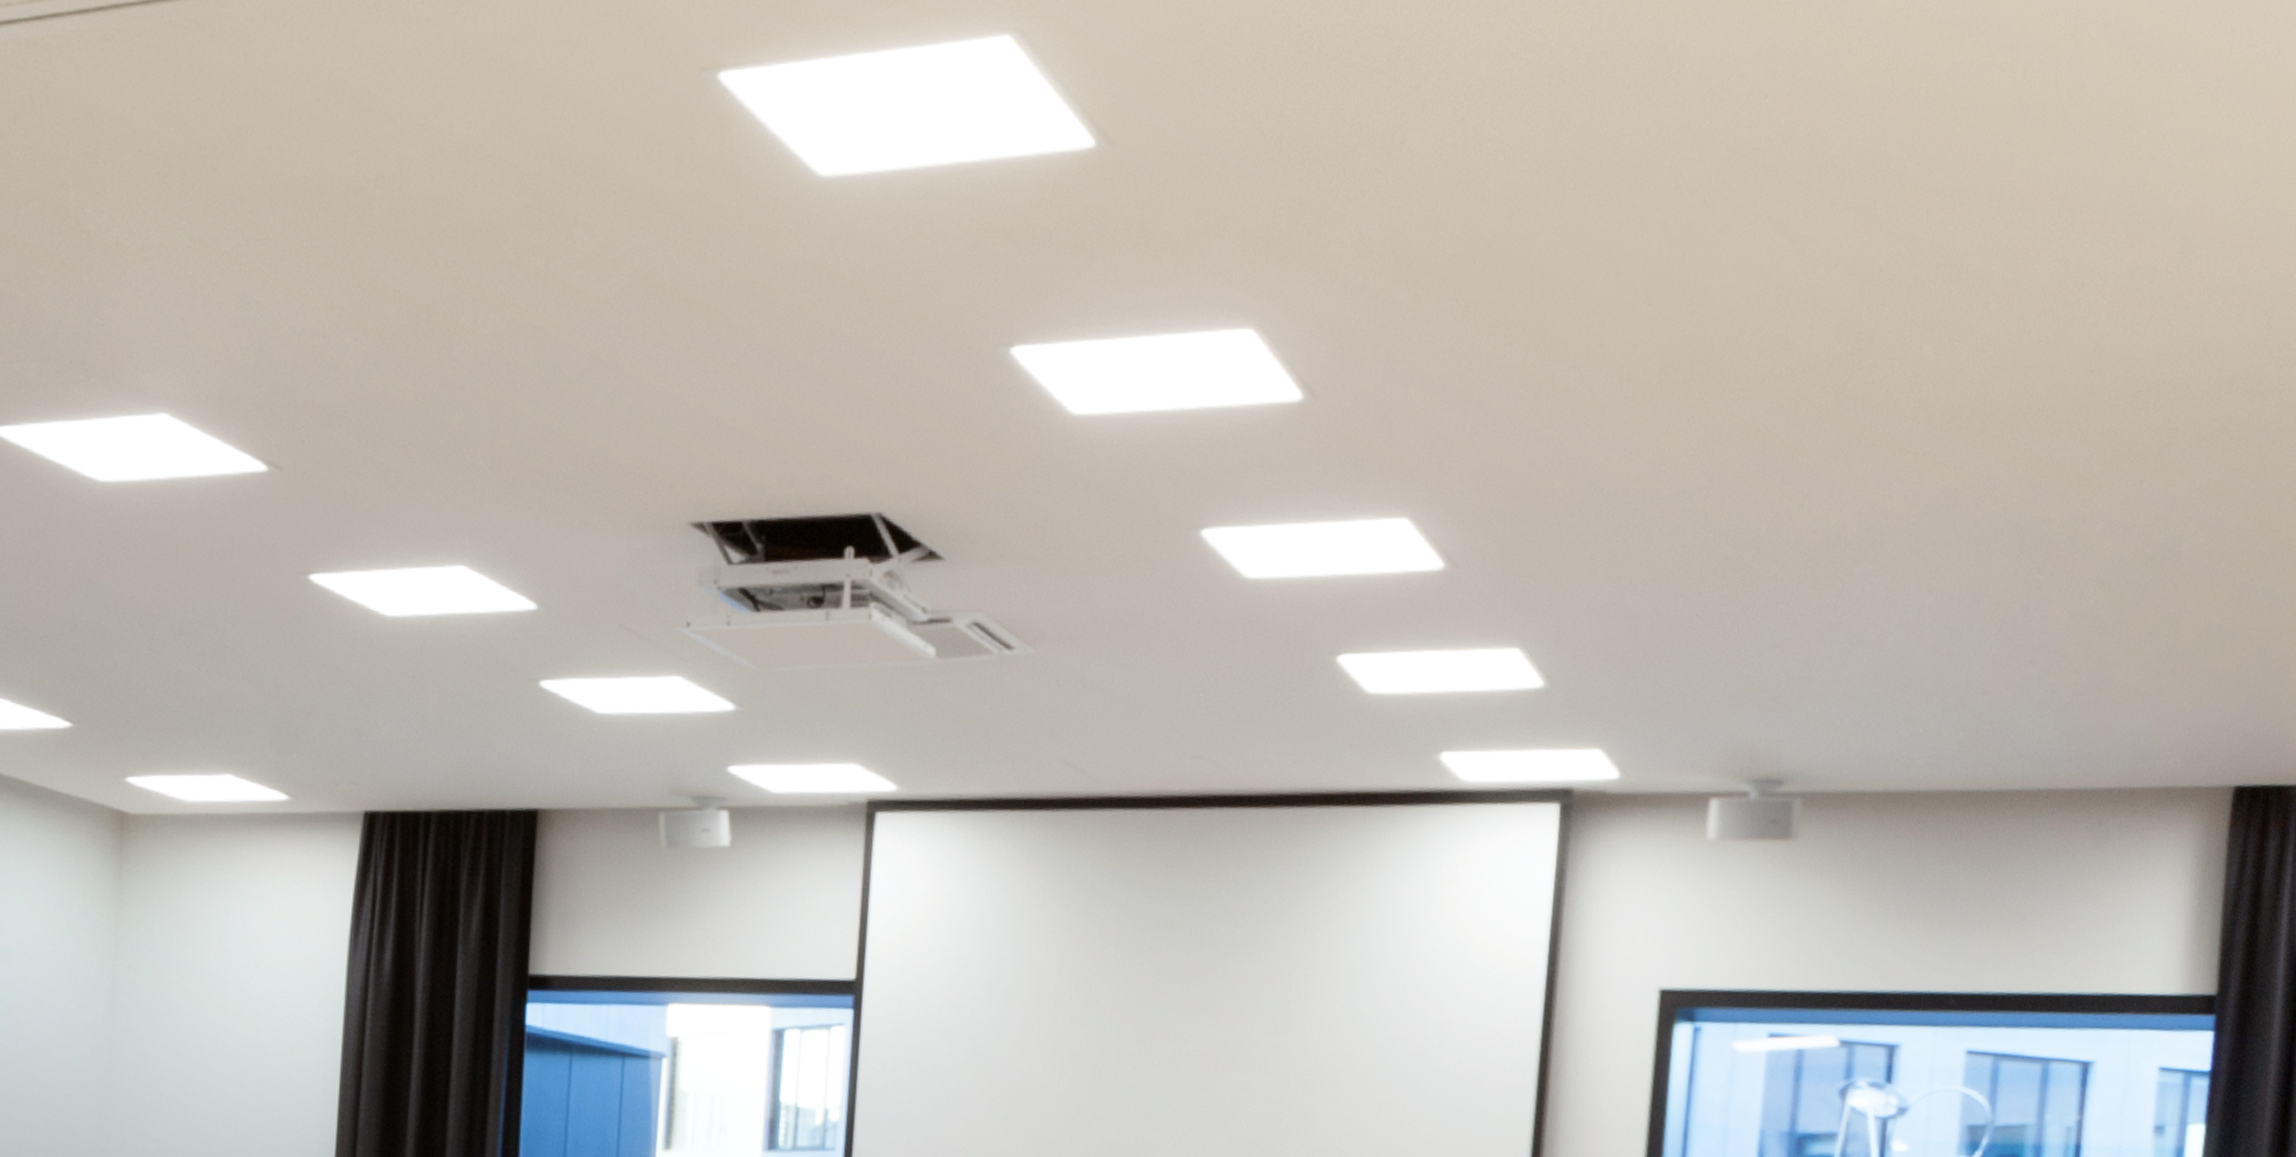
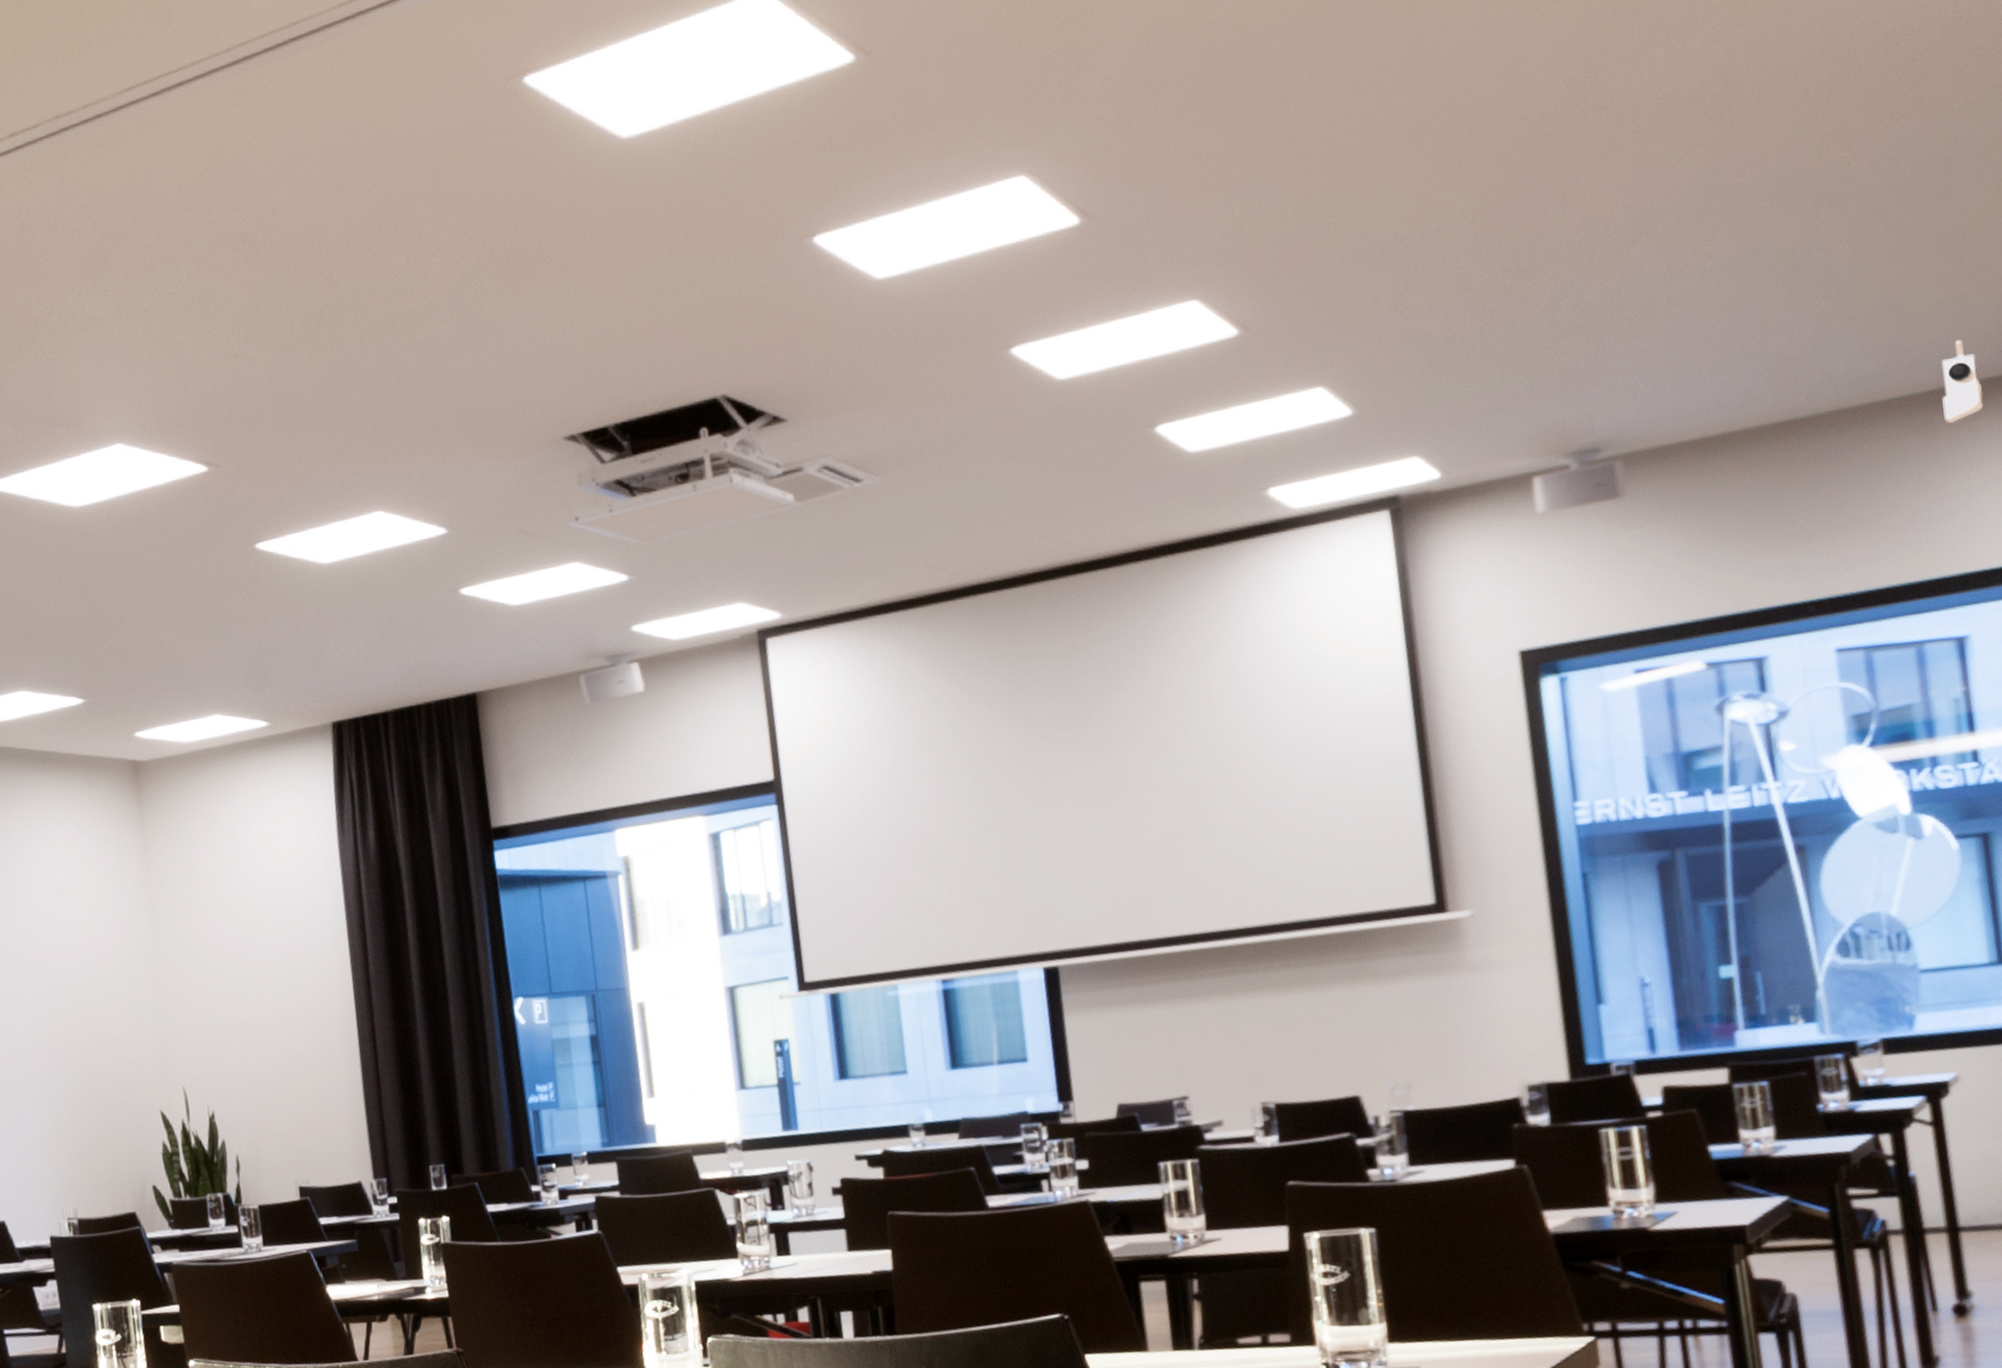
security camera: none [2119,739,2161,829] -> present [1941,339,1984,424]

